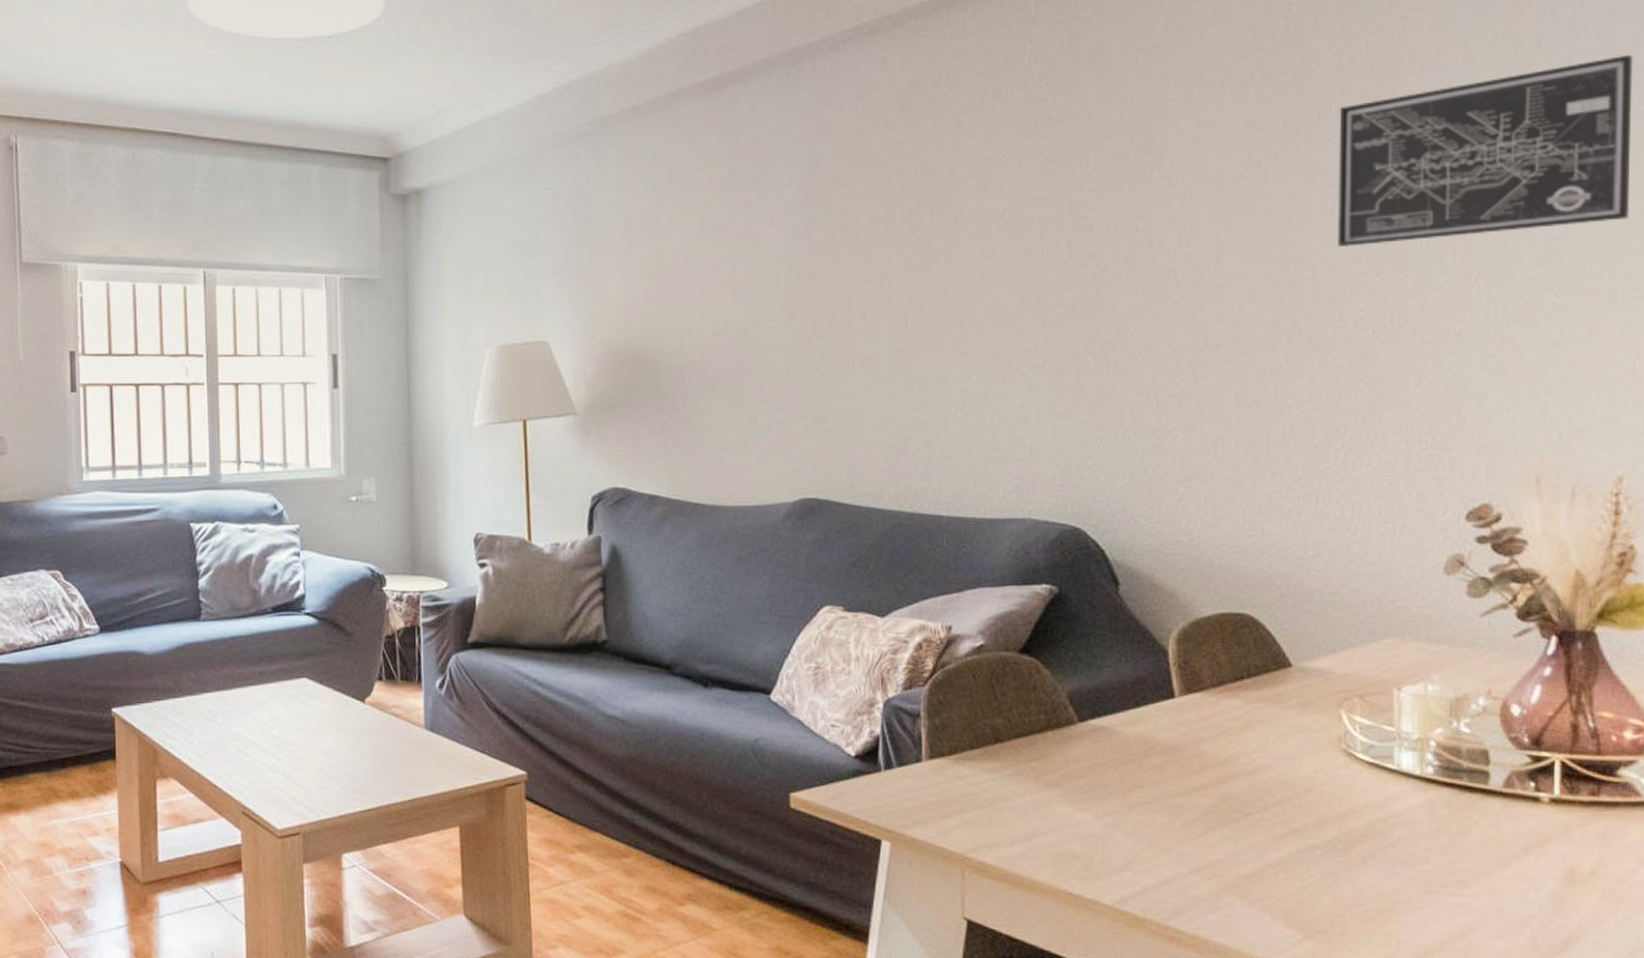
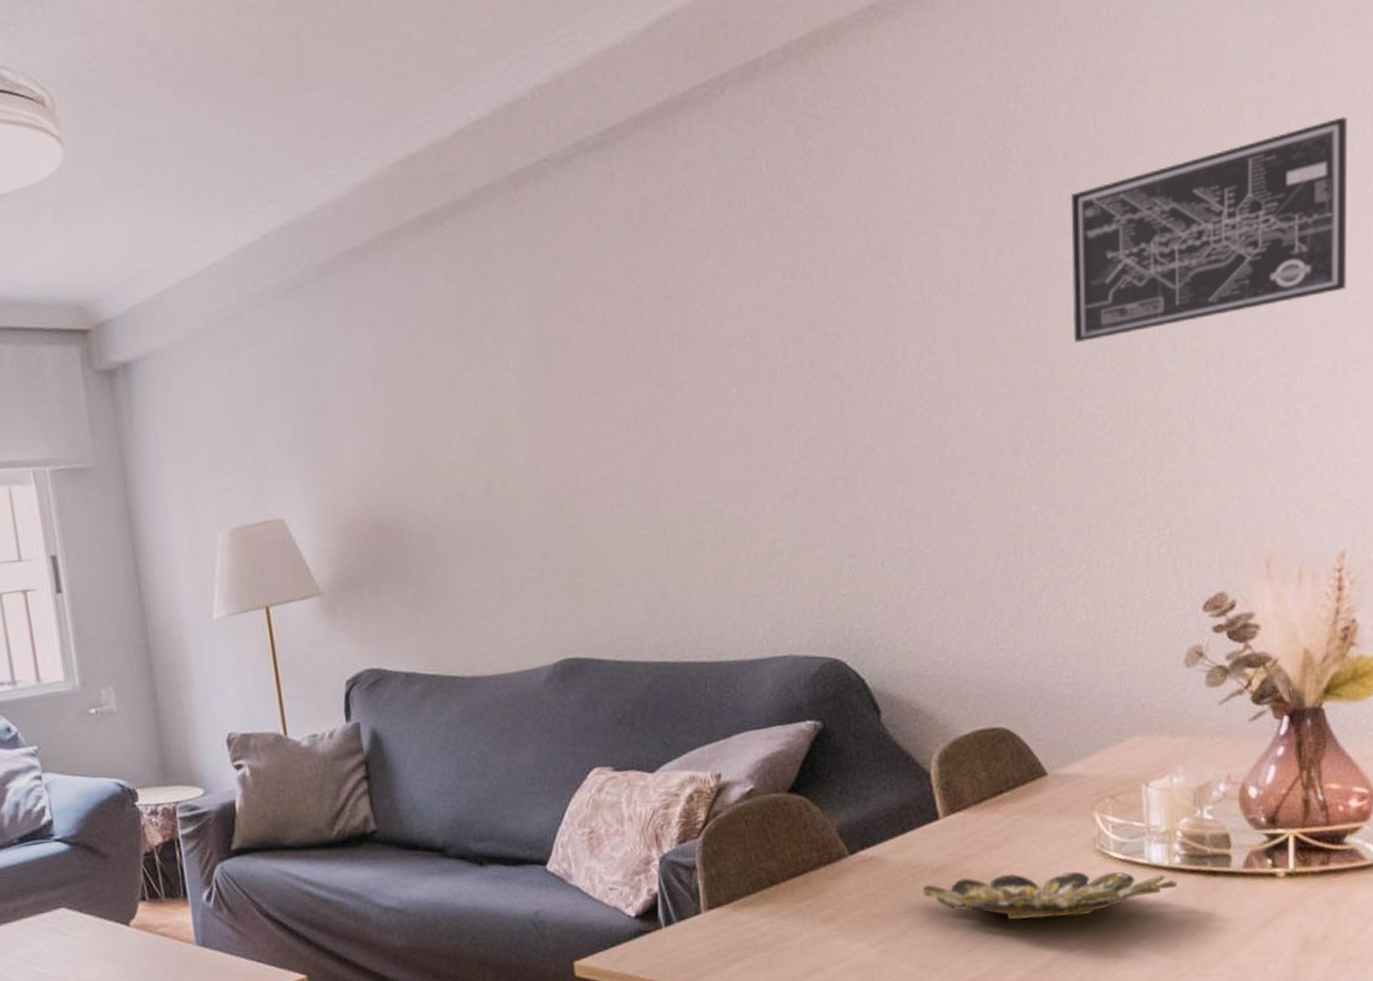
bowl: none [1153,761,1429,814] -> present [923,871,1177,920]

